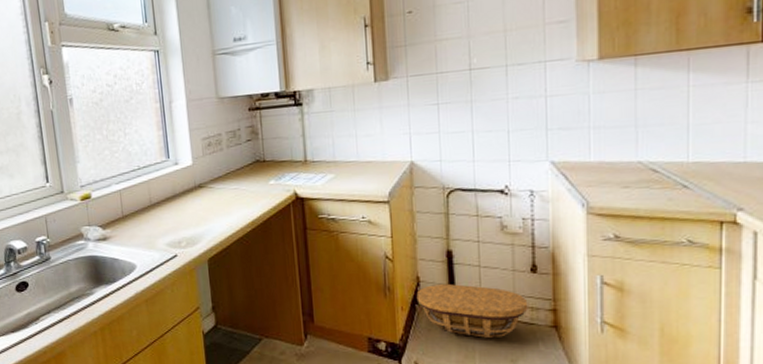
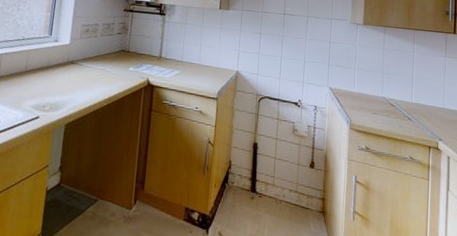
basket: present [416,284,528,338] -> none [227,169,306,217]

